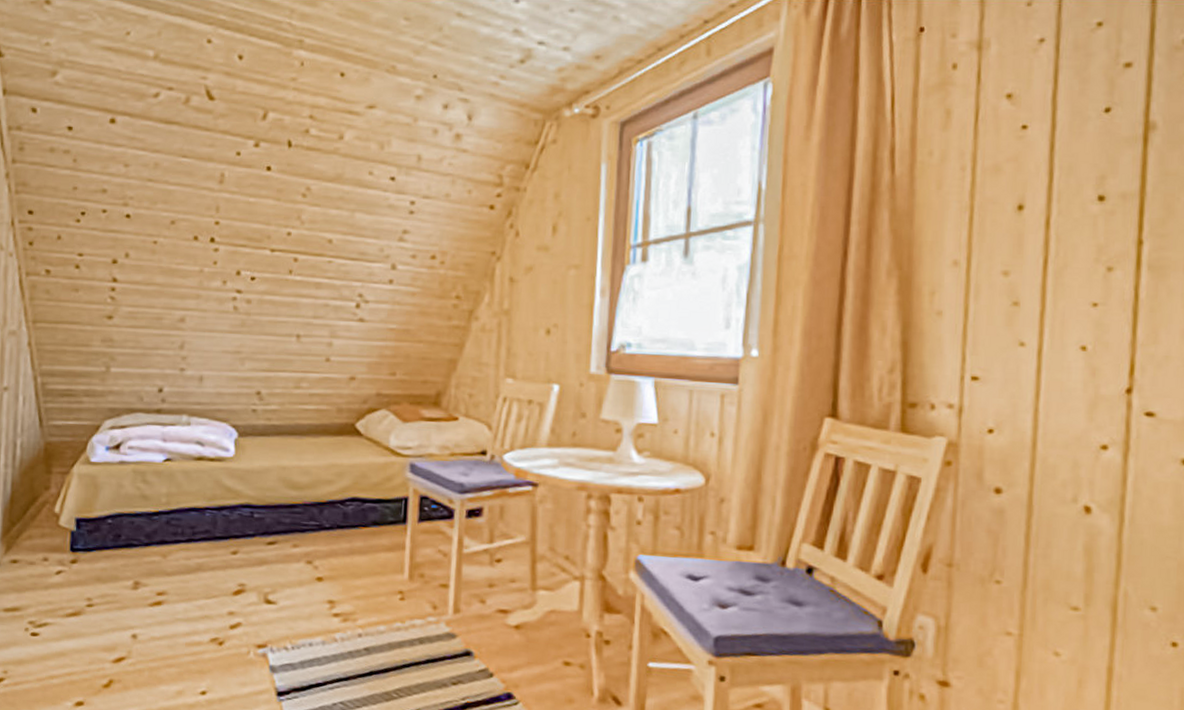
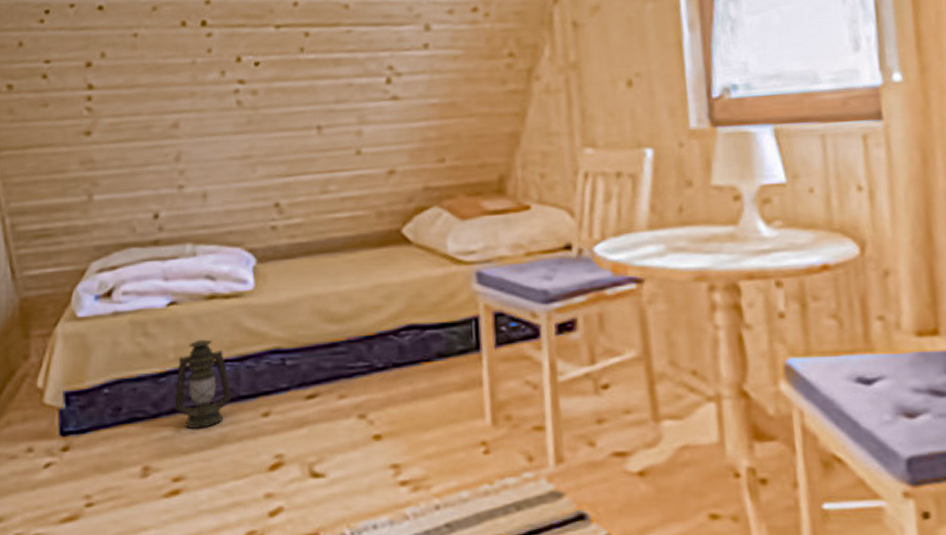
lantern: none [162,490,209,558] -> present [174,339,231,429]

